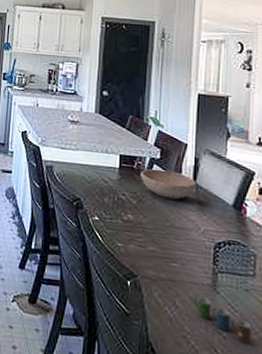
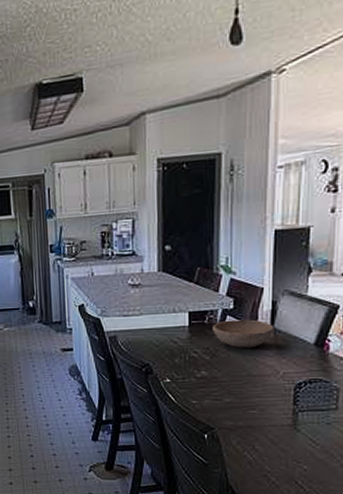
cup: present [194,296,252,345] -> none [274,437,334,473]

